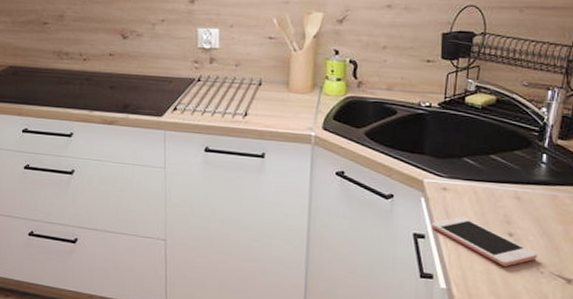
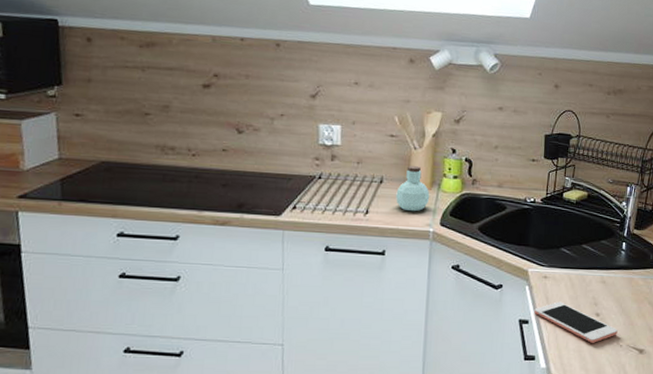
jar: none [275,67,311,115] -> present [396,165,430,212]

